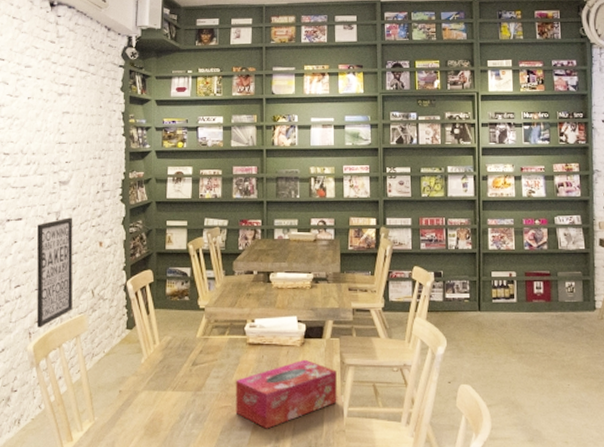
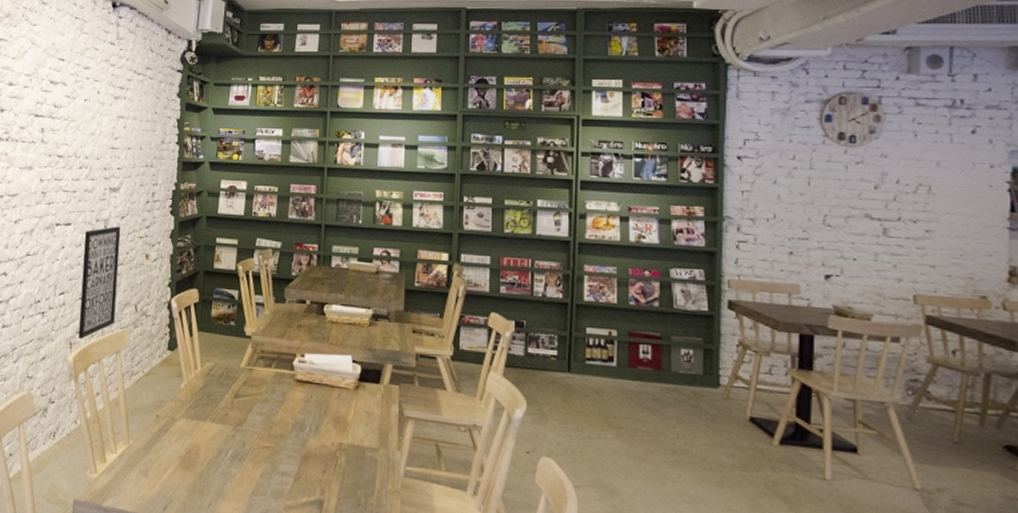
tissue box: present [235,359,337,429] -> none [278,405,394,478]

